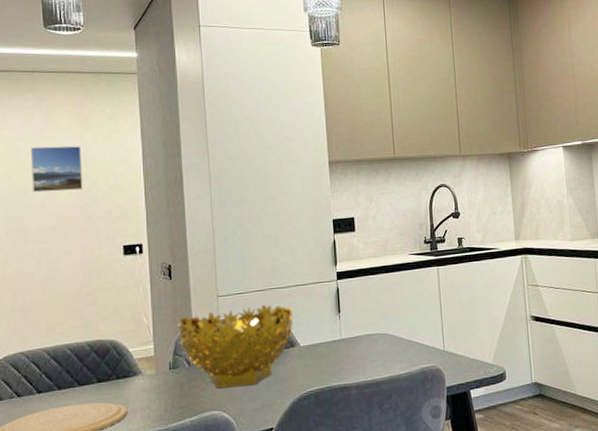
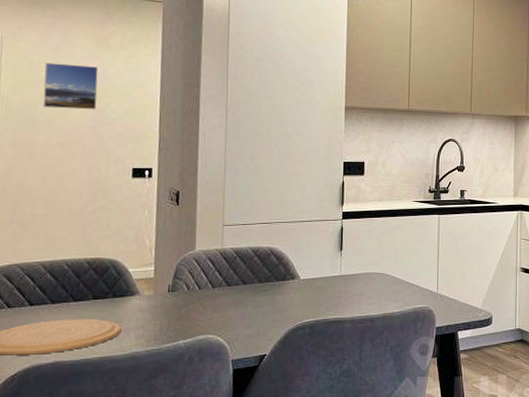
decorative bowl: present [178,304,293,389] -> none [180,236,296,314]

